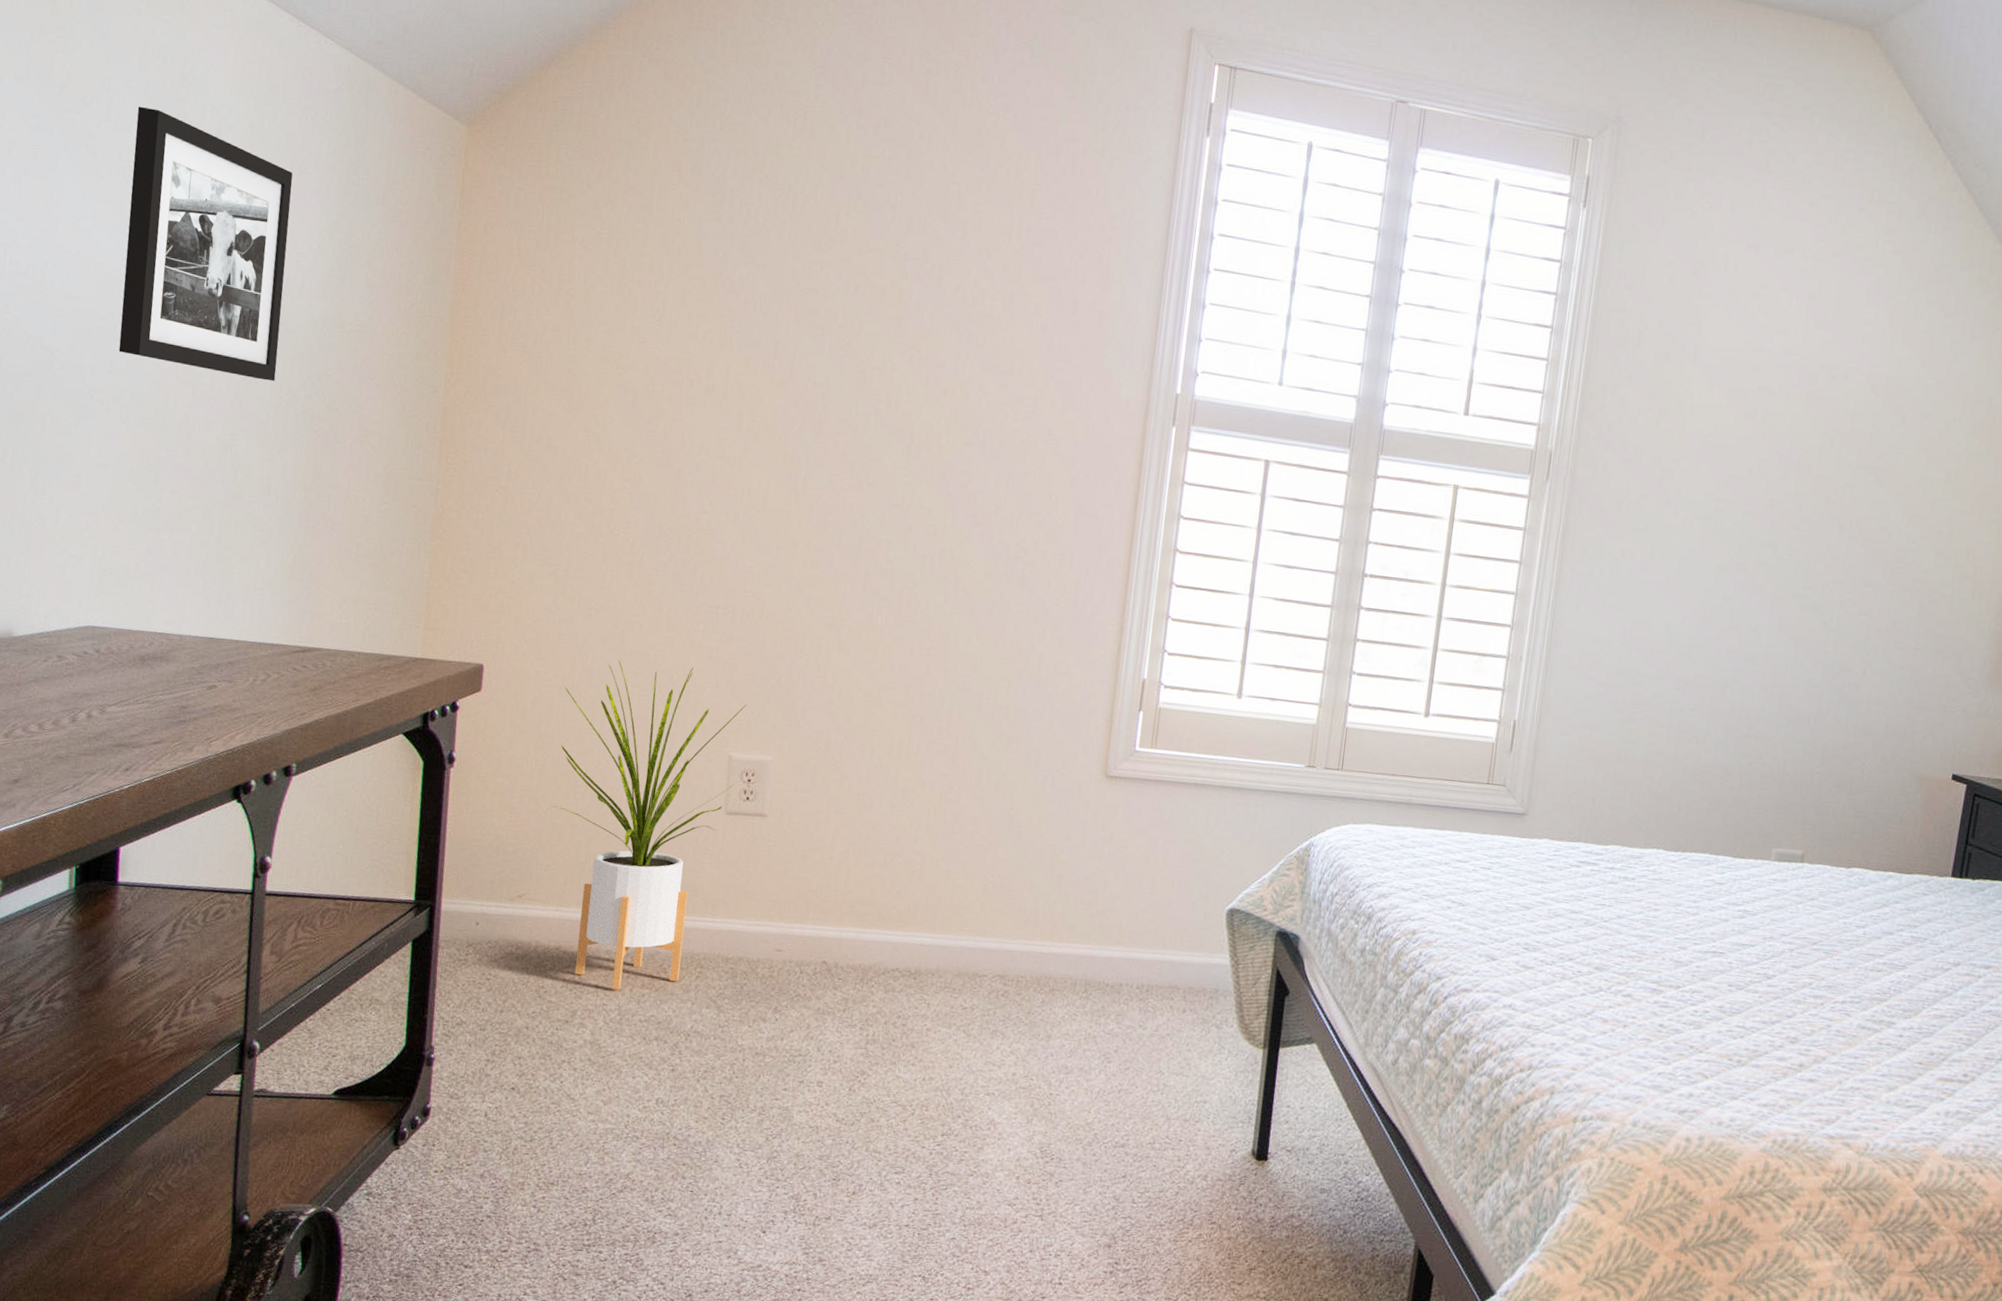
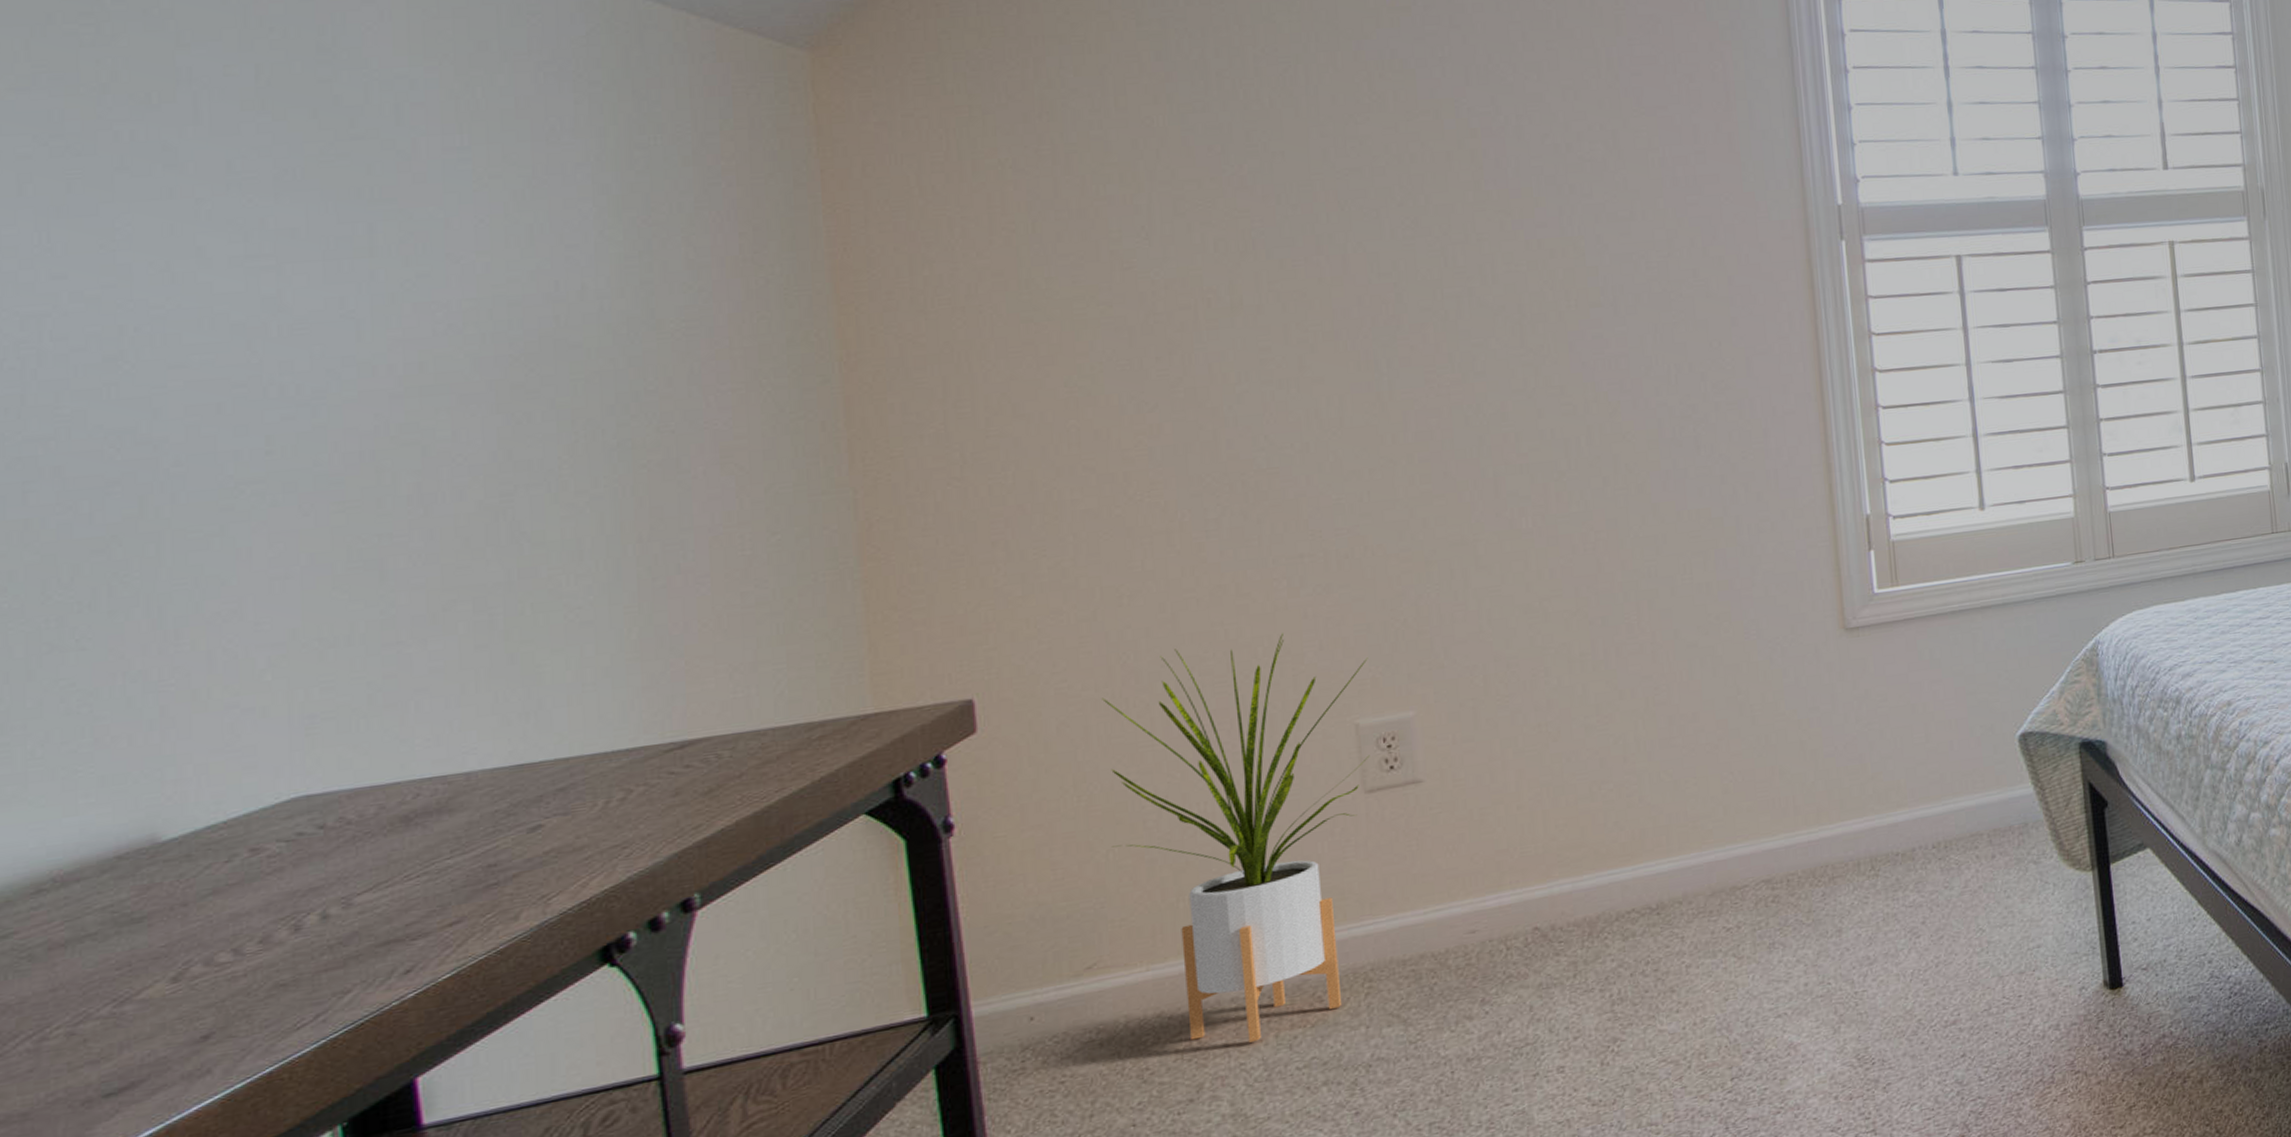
picture frame: present [118,106,293,382] -> none [247,97,562,424]

